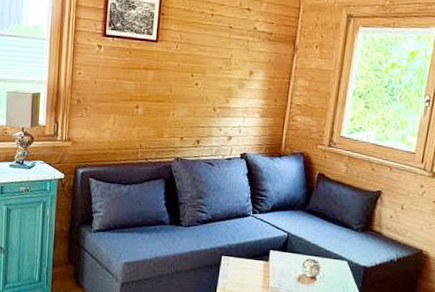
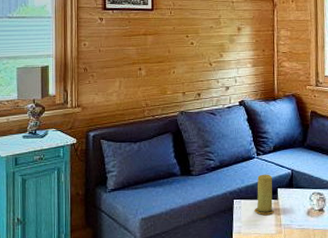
candle: none [242,233,267,275] -> present [254,174,275,215]

